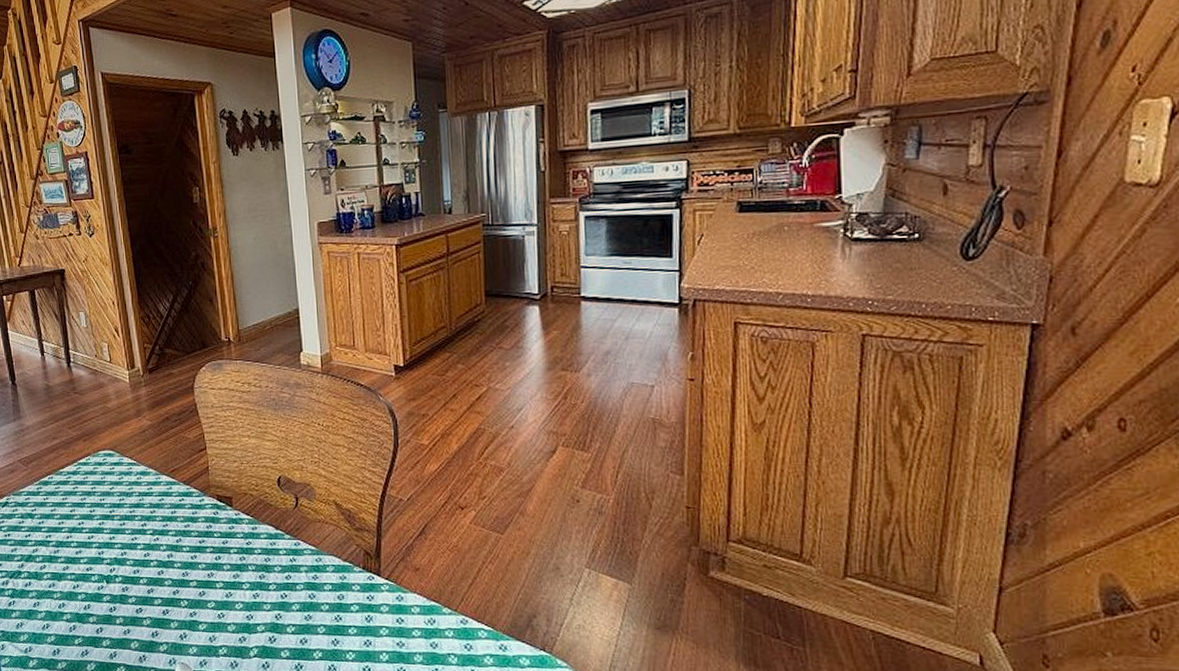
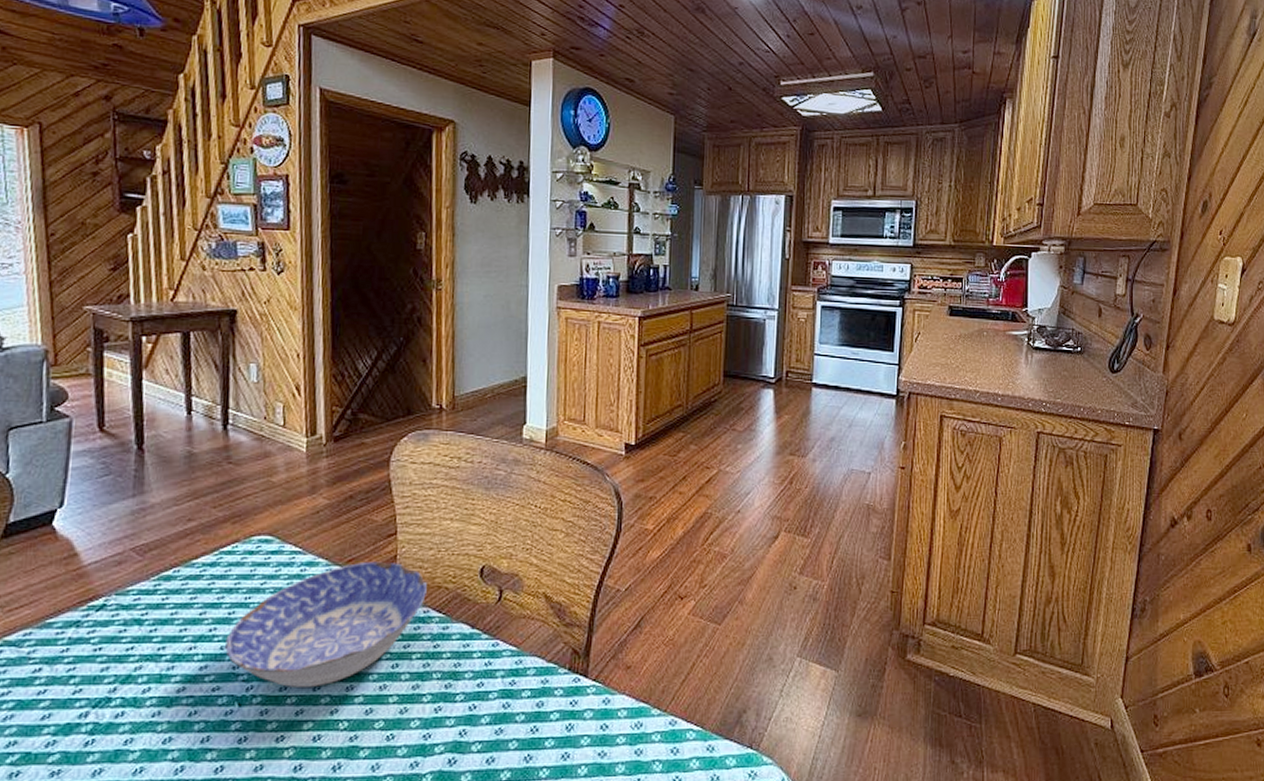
bowl: none [91,472,236,572] -> present [225,561,427,687]

